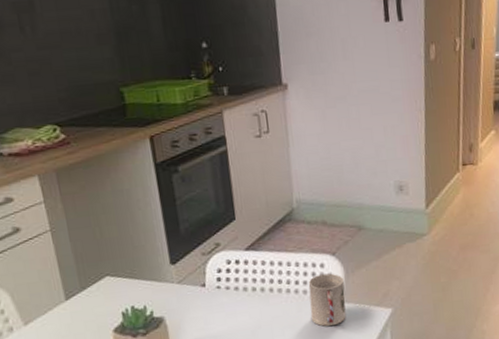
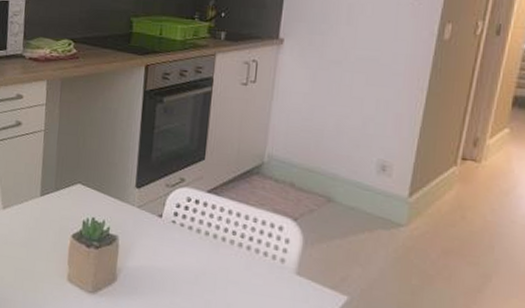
cup: present [308,273,346,327] -> none [257,237,301,296]

